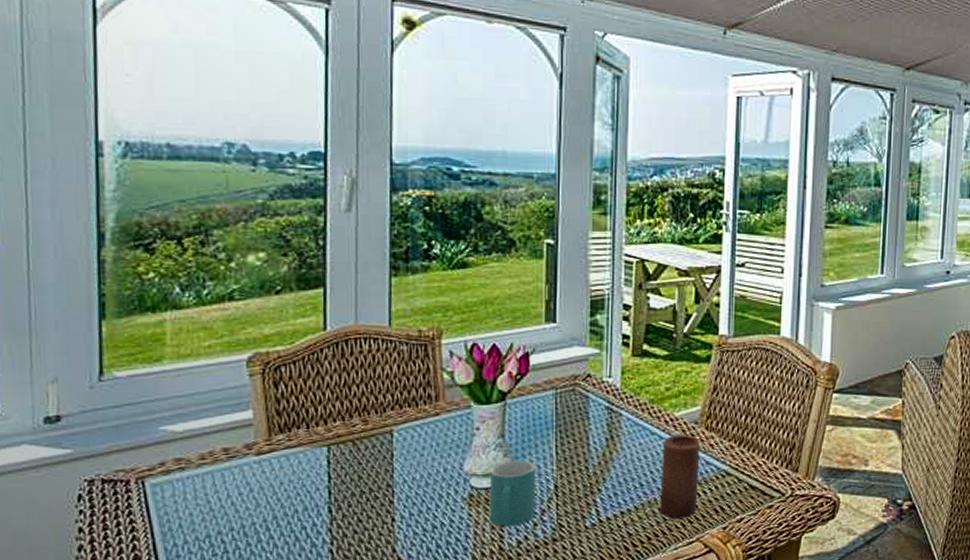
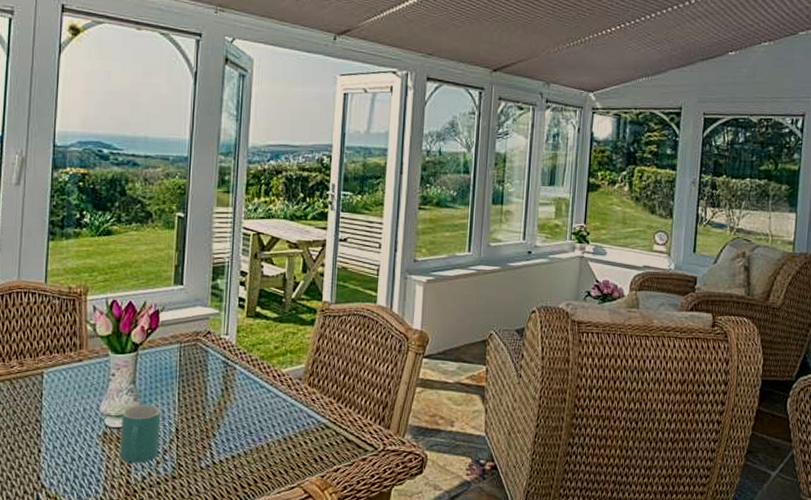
candle: present [660,435,700,518] -> none [266,389,303,465]

